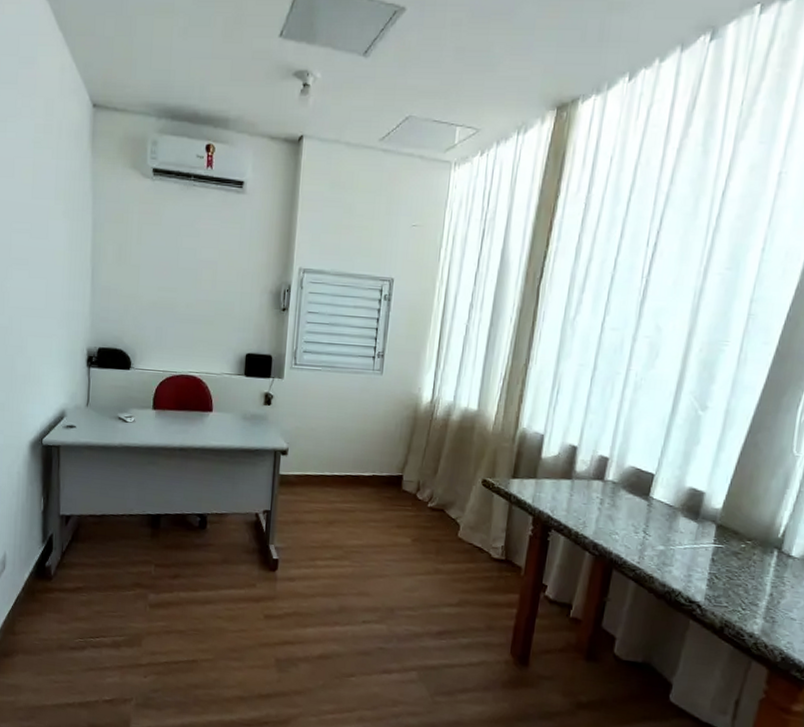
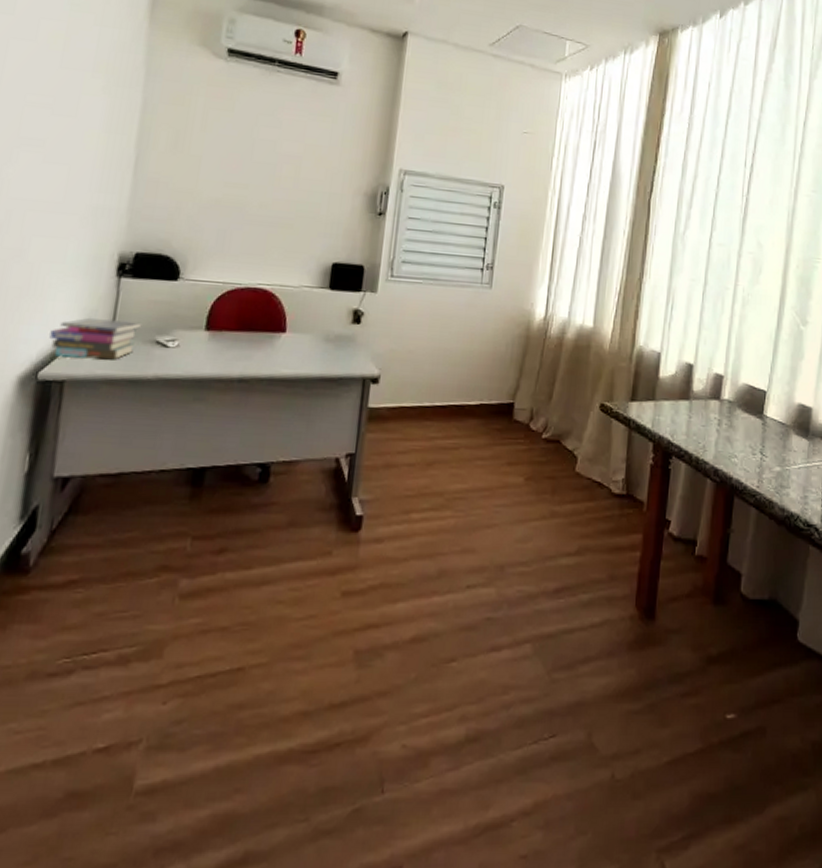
books: none [47,398,108,431] -> present [49,317,142,360]

